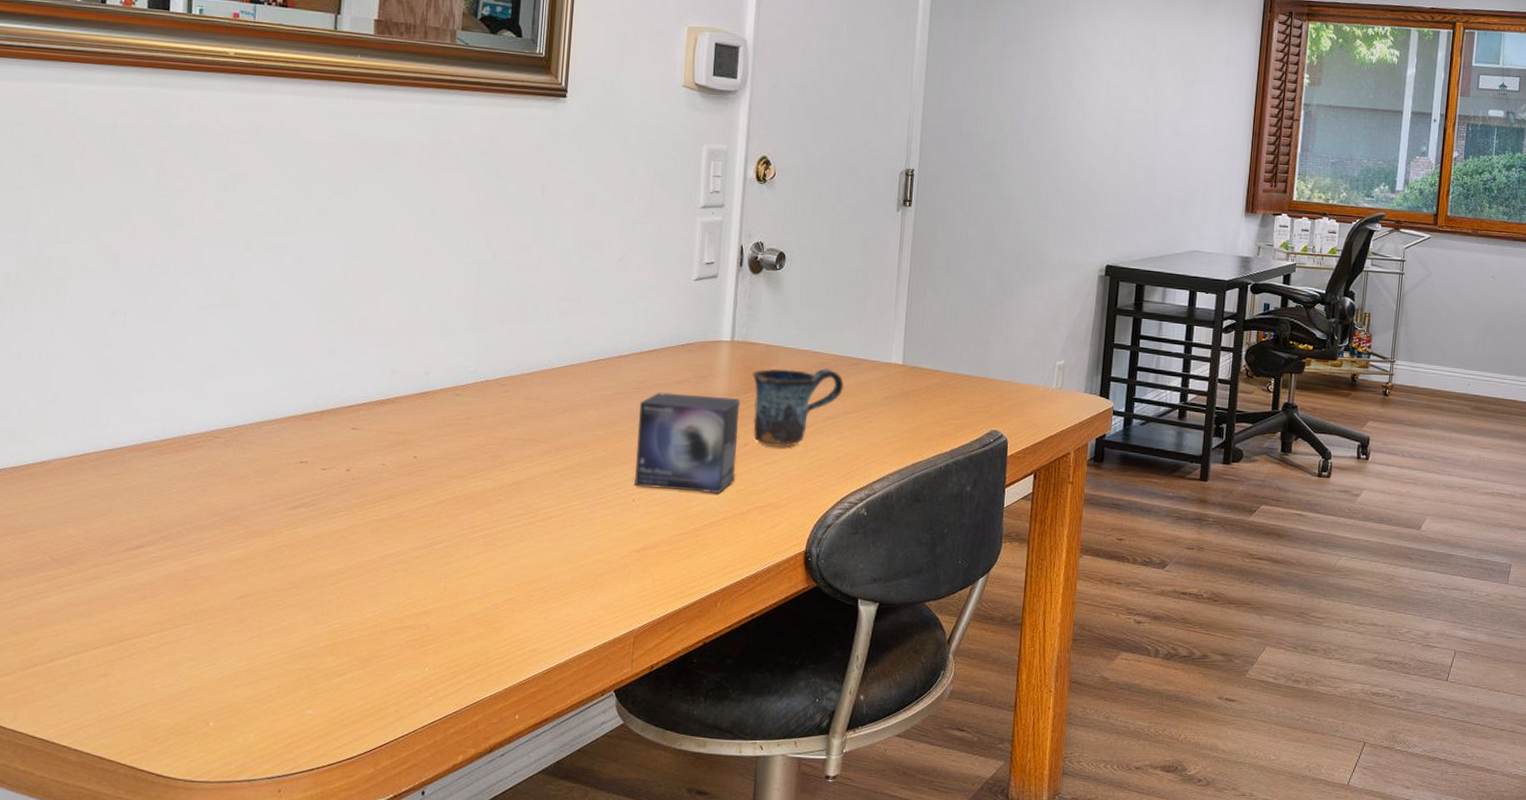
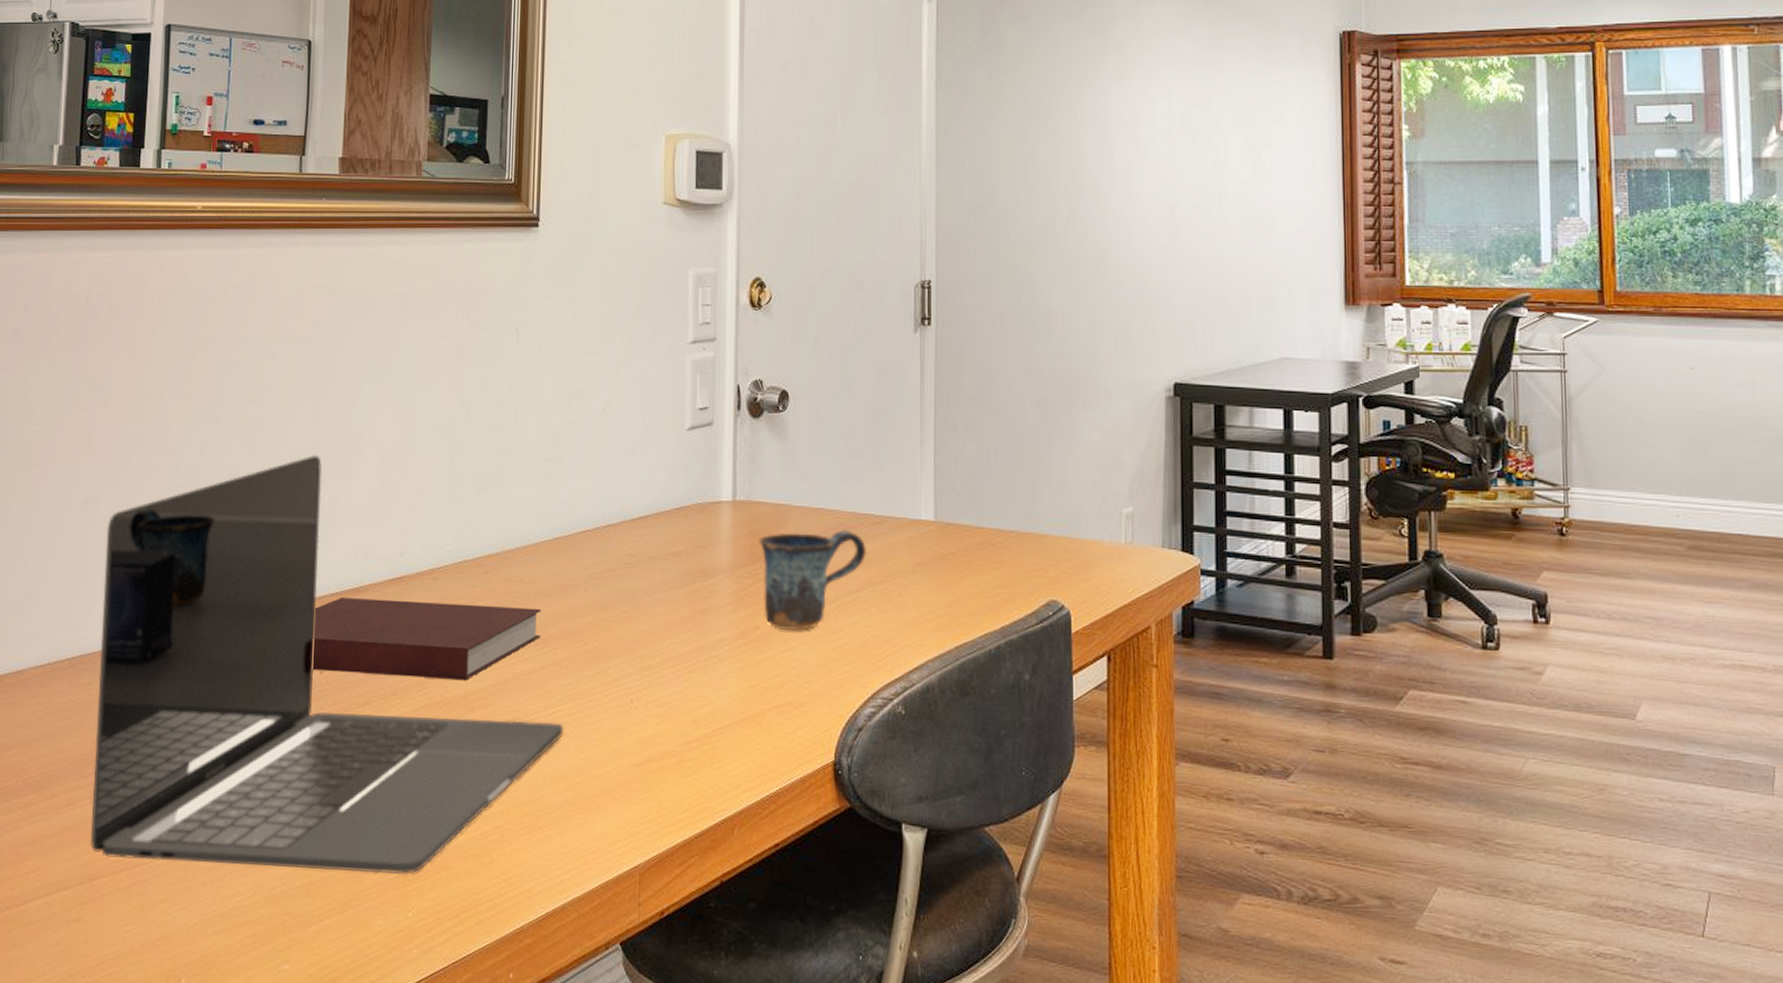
laptop: none [119,283,572,637] -> present [91,454,563,874]
notebook: none [339,407,556,480] -> present [312,598,542,681]
small box: present [633,392,741,494] -> none [631,567,747,692]

